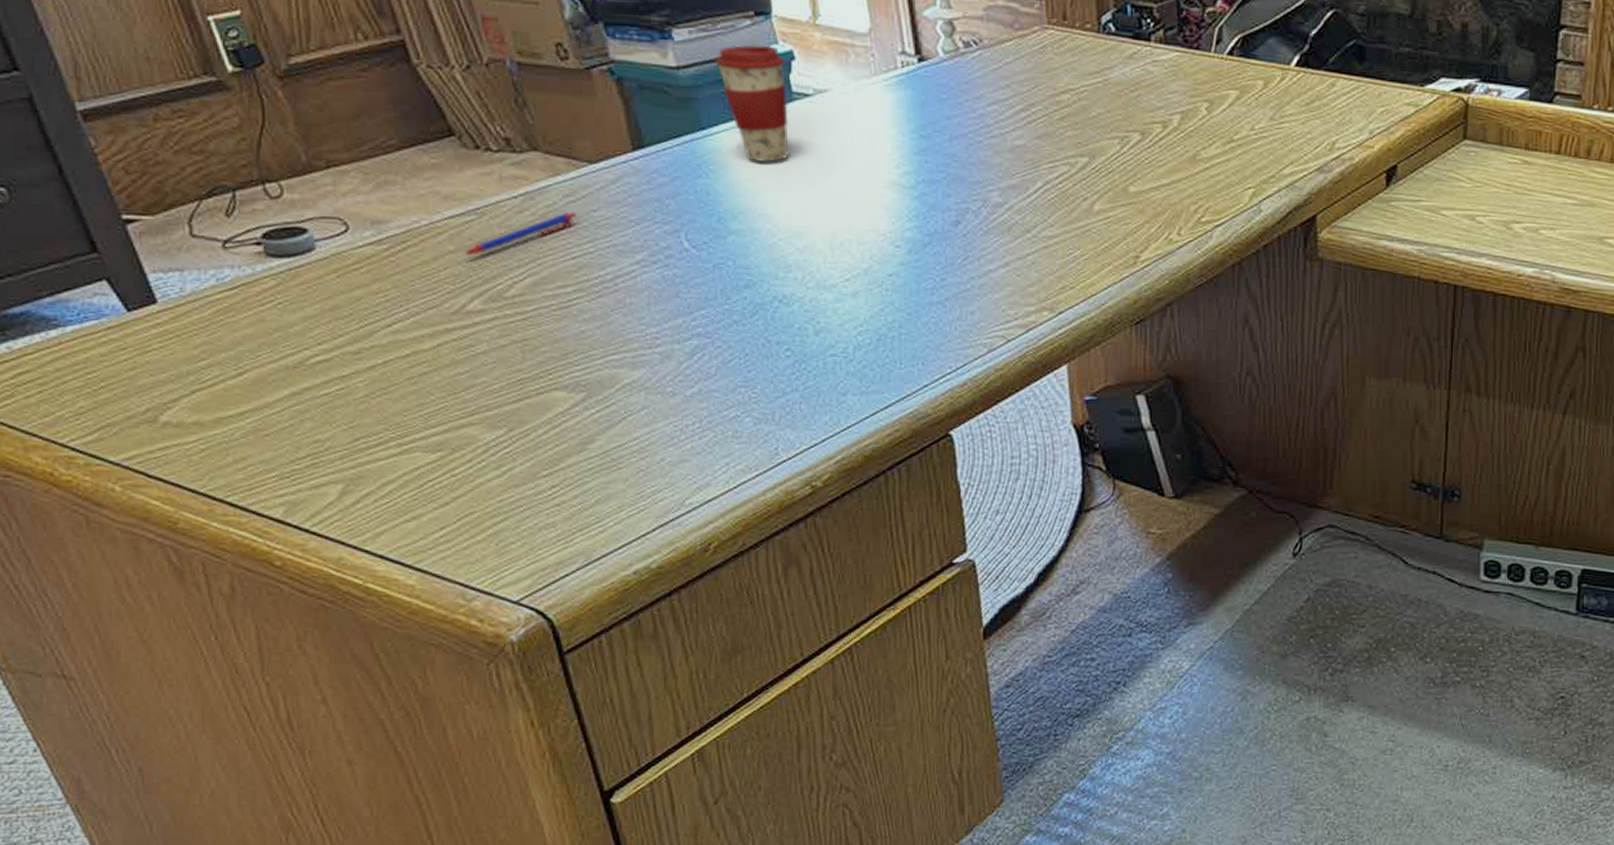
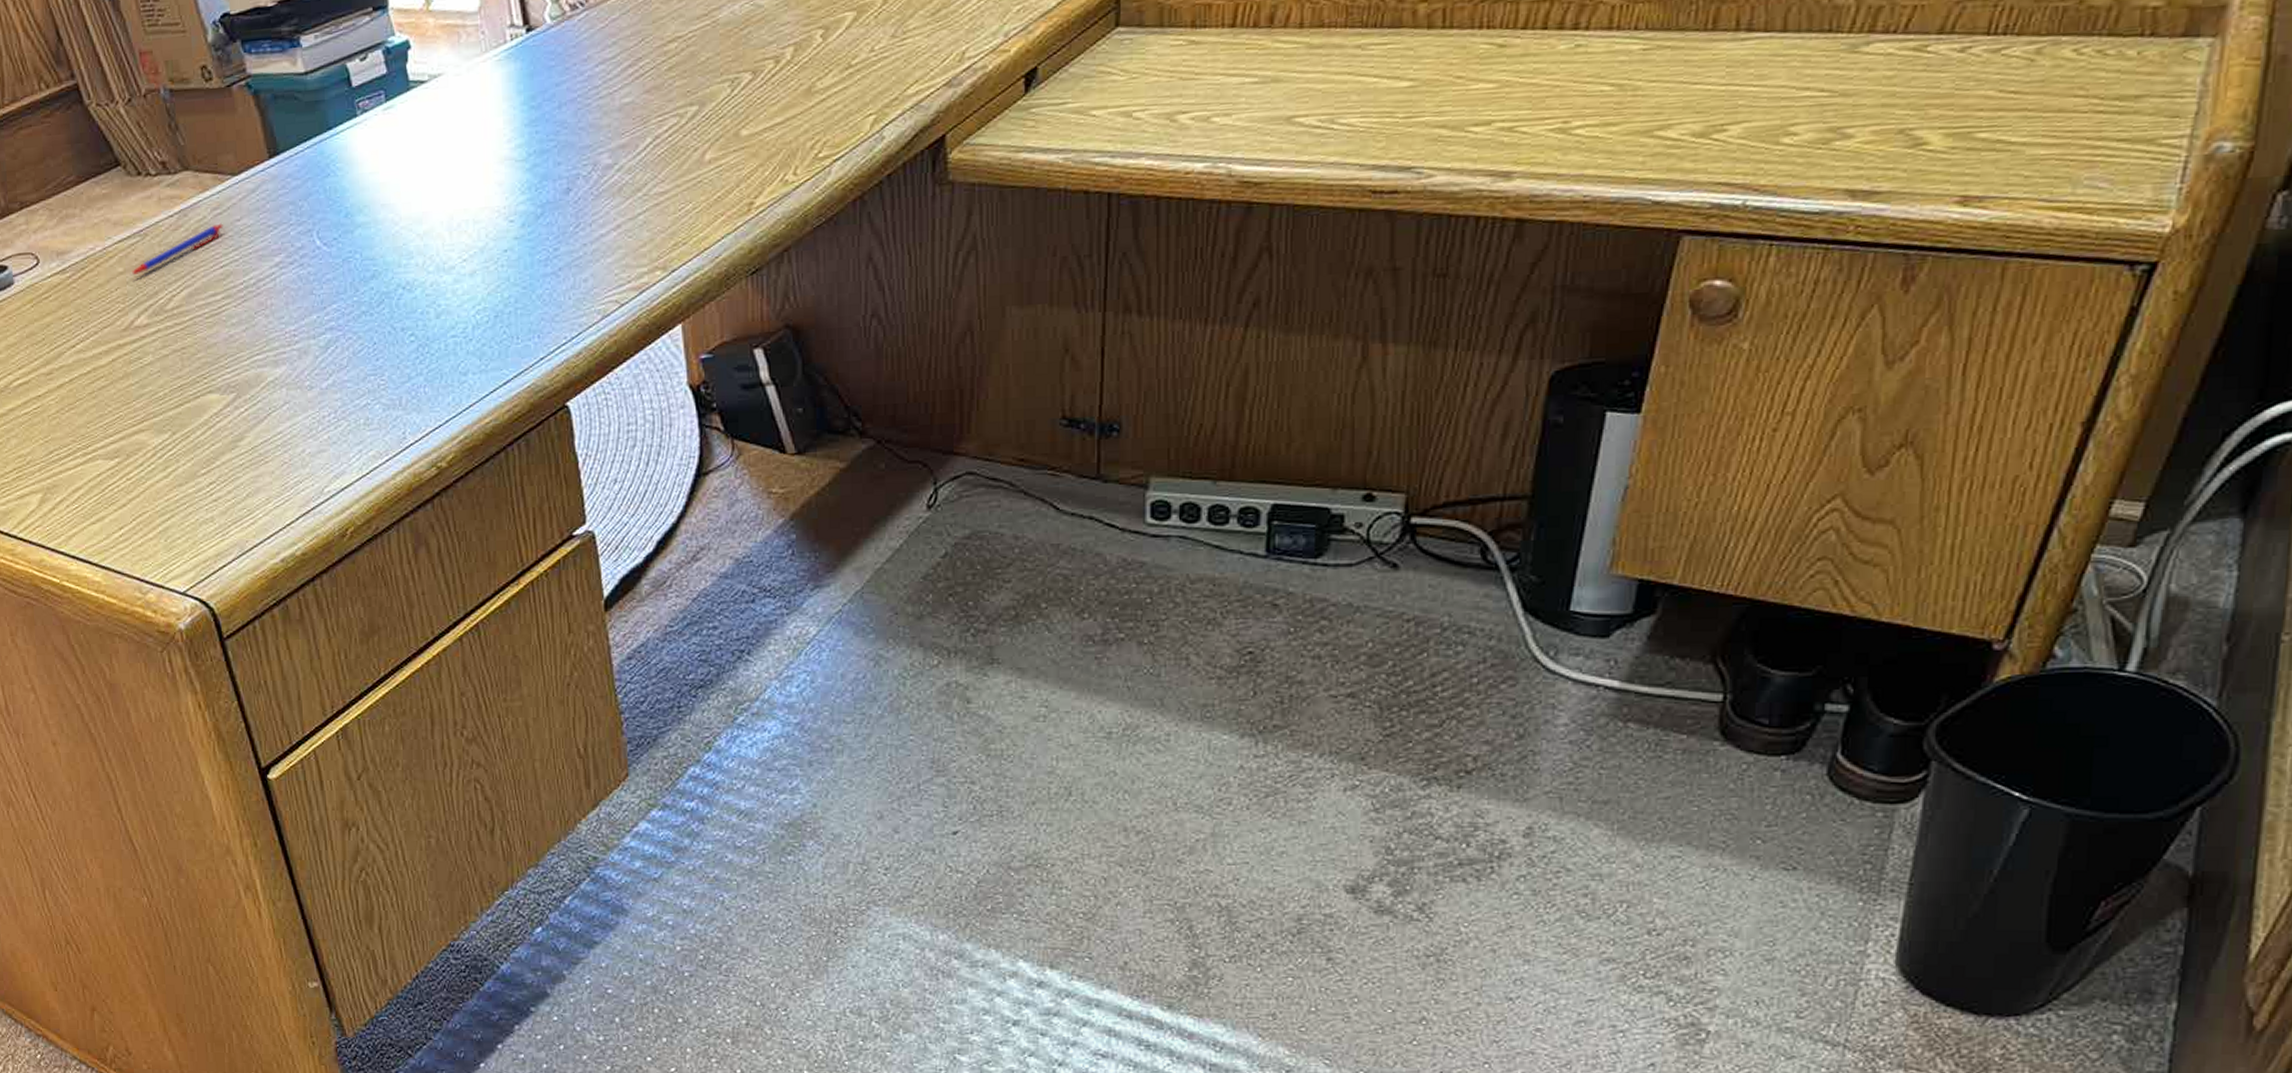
coffee cup: present [715,44,789,162] -> none [339,38,408,154]

